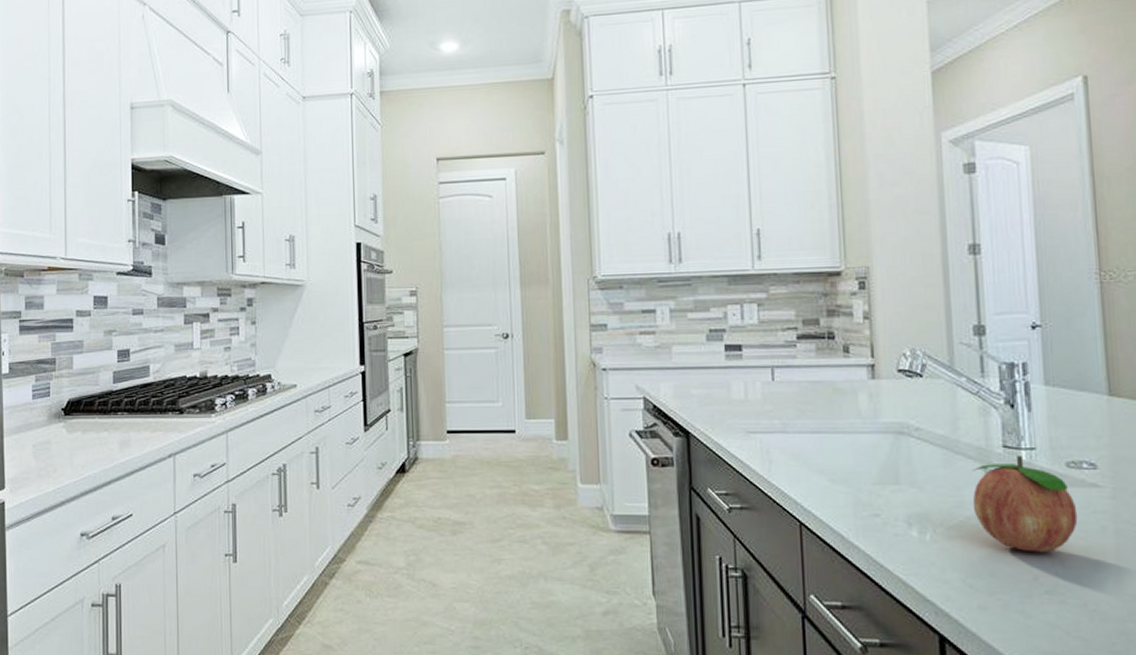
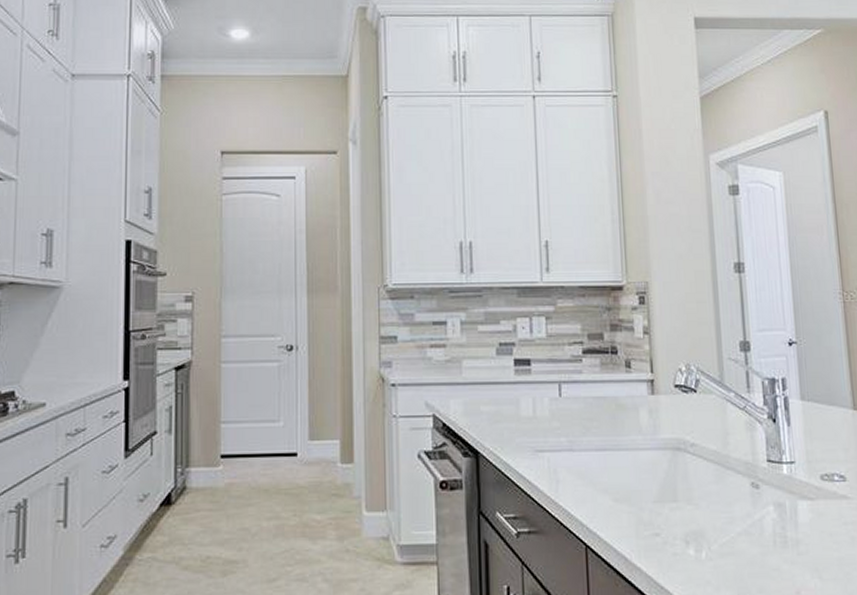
fruit: present [972,455,1078,553] -> none [741,469,832,566]

